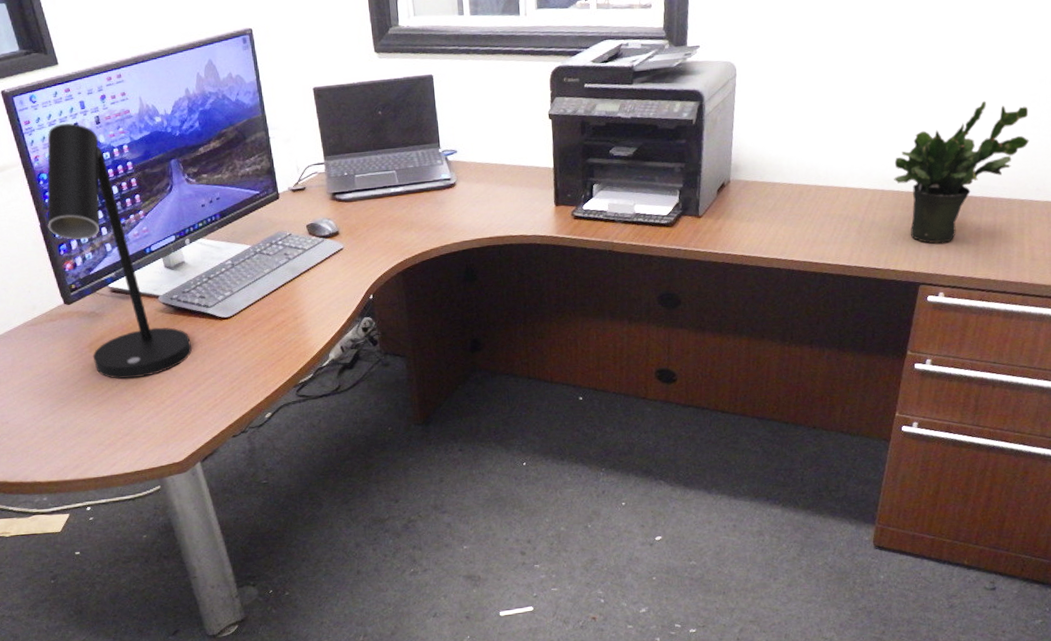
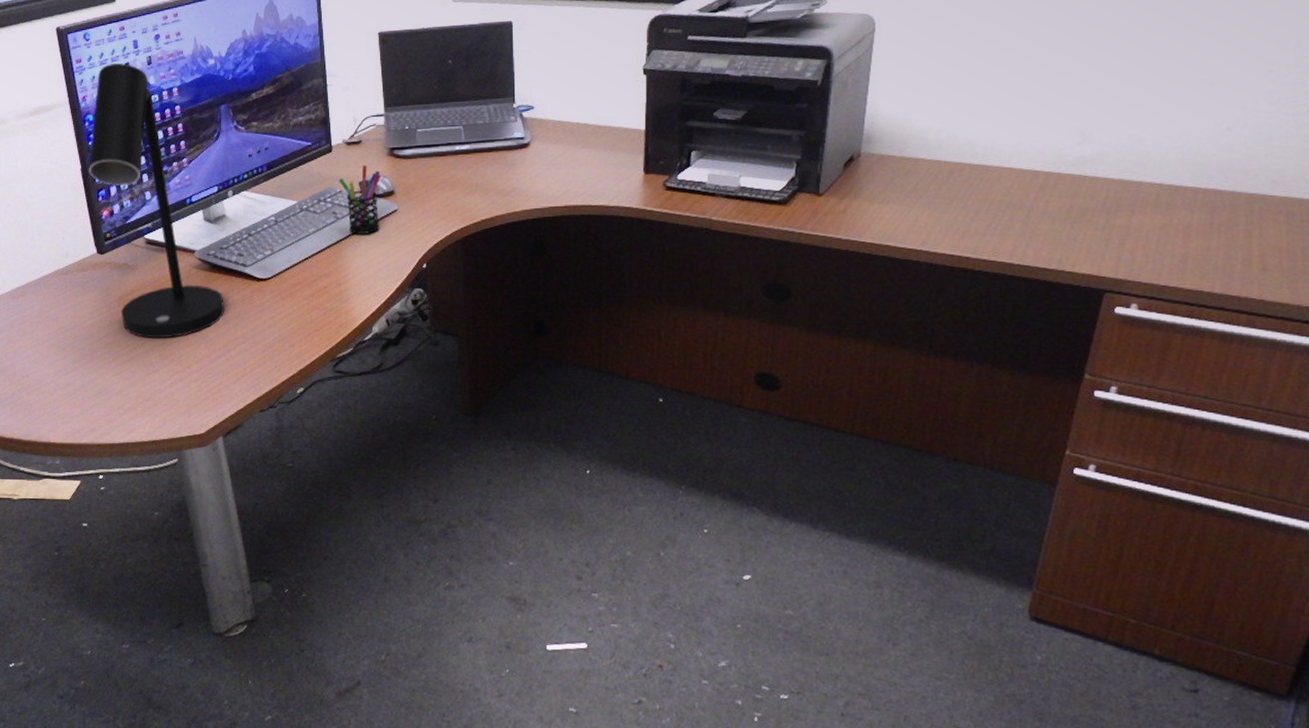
pen holder: none [287,209,328,272] -> present [339,164,381,234]
potted plant: present [894,100,1029,244] -> none [1075,69,1263,243]

